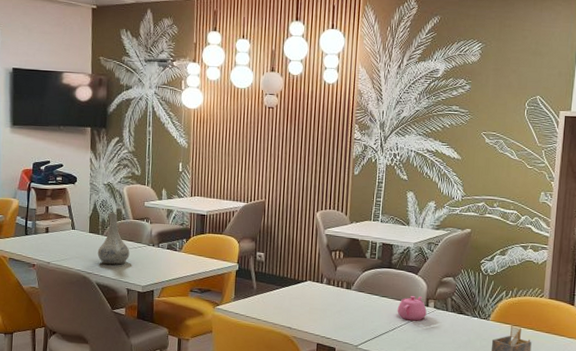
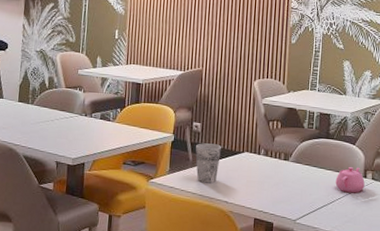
vase: present [97,212,130,266] -> none [26,80,61,137]
cup: none [259,272,285,310] -> present [195,143,221,184]

